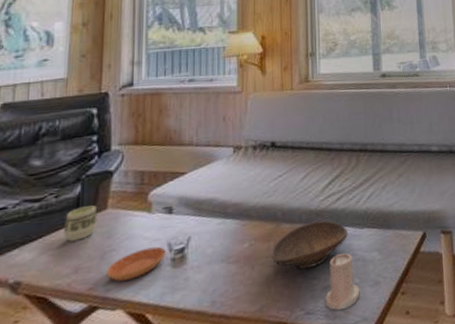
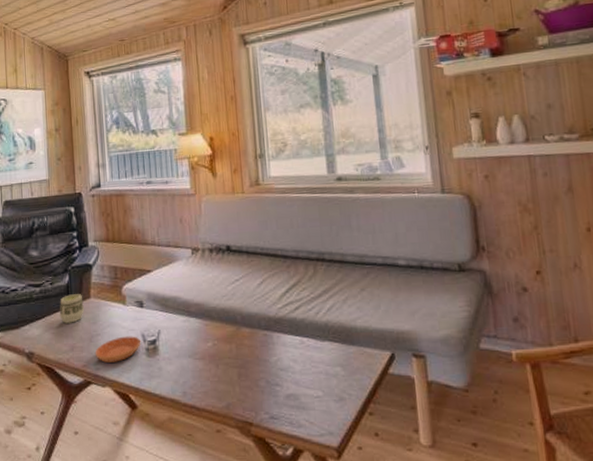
decorative bowl: present [271,220,348,269] -> none [233,329,308,374]
candle: present [325,253,360,311] -> none [289,364,325,419]

